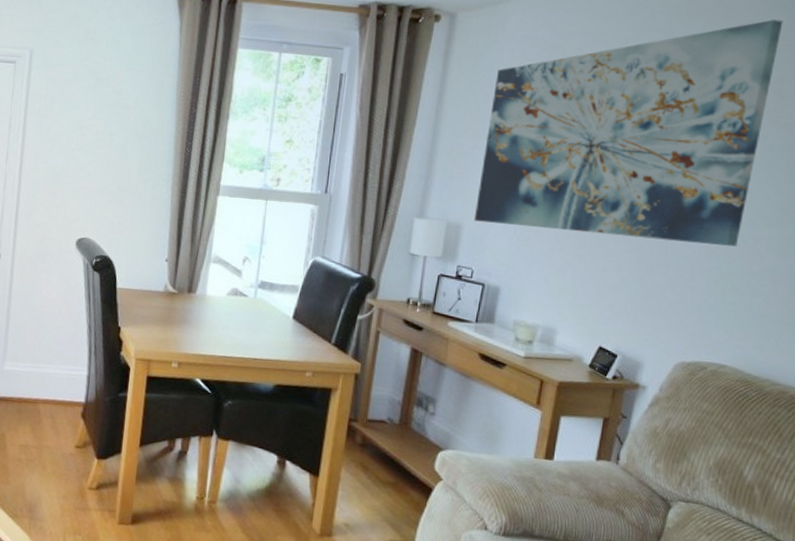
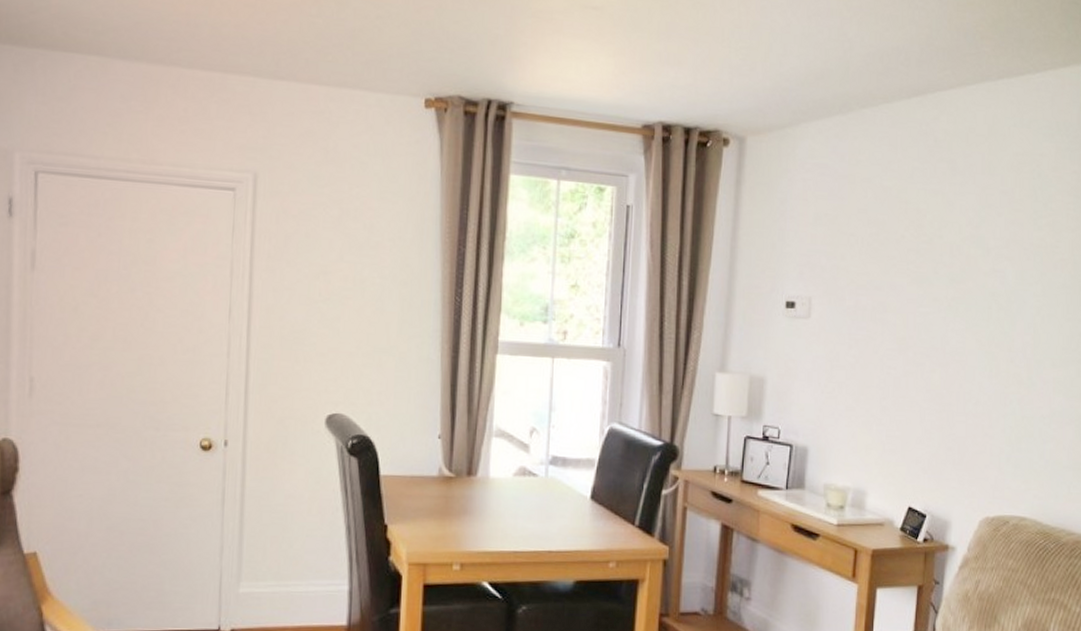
wall art: present [473,19,783,247] -> none [777,150,1052,390]

